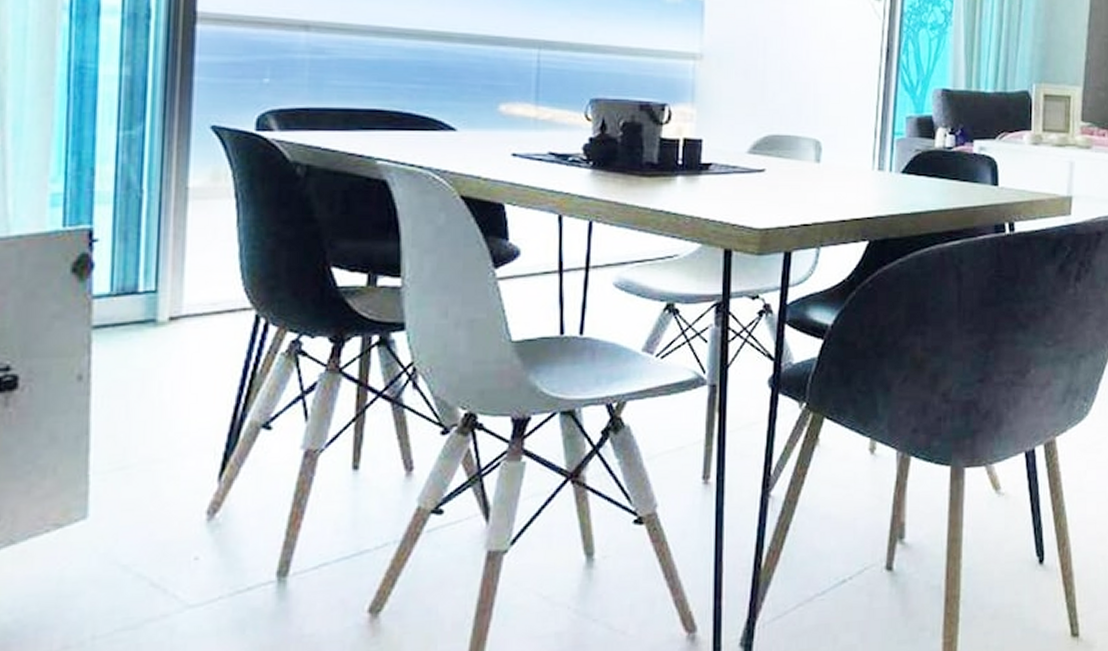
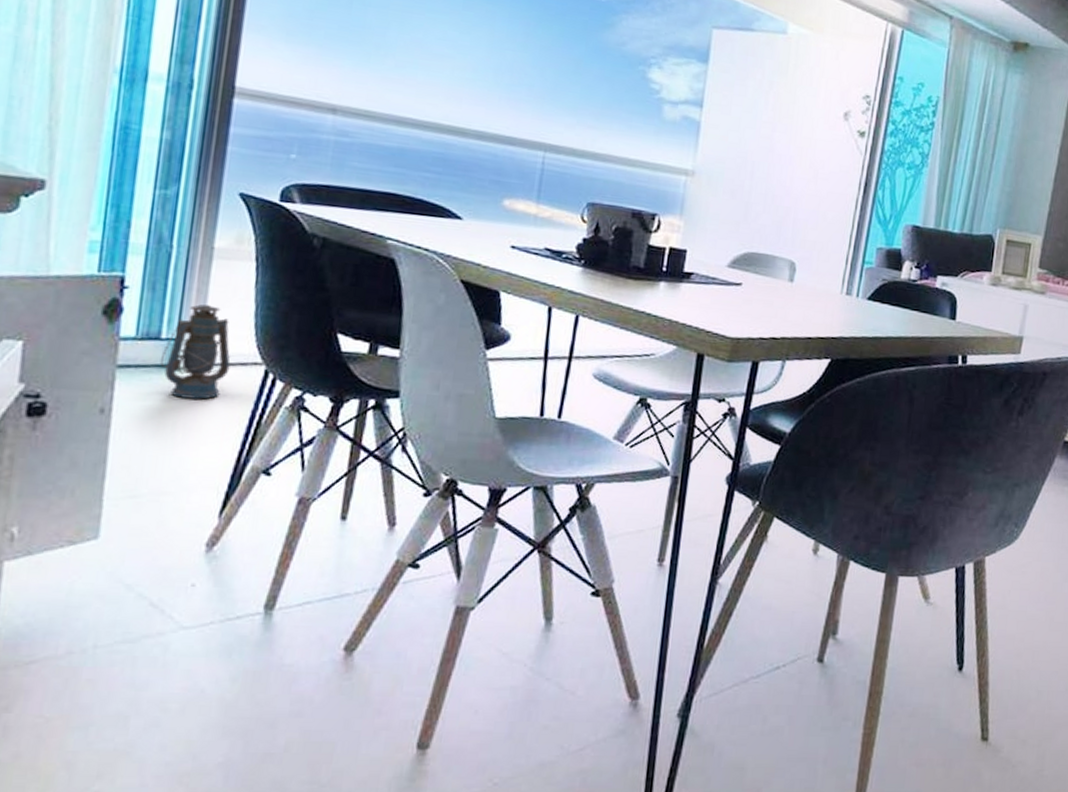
lantern: none [139,251,217,355] -> present [159,304,231,400]

